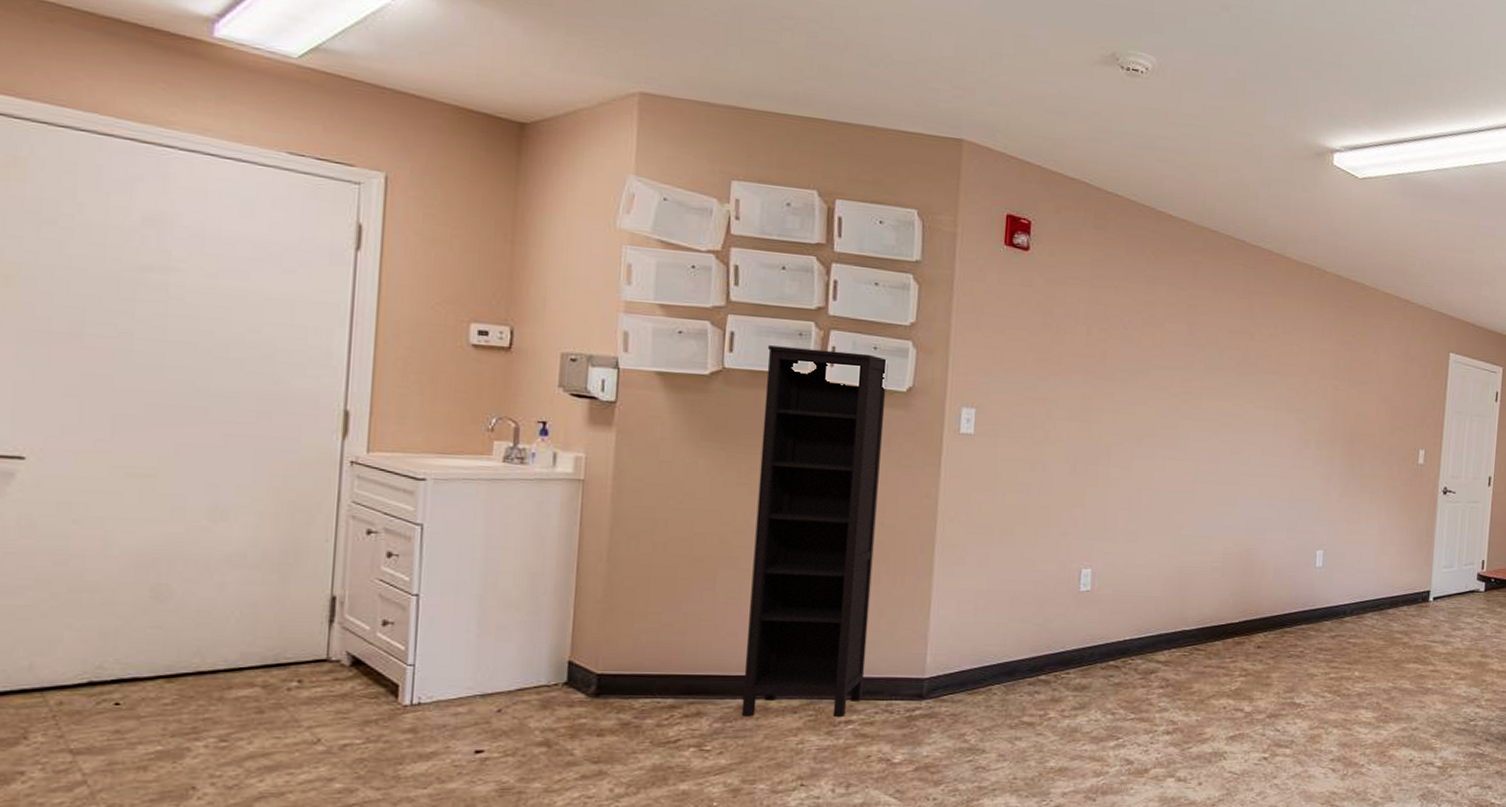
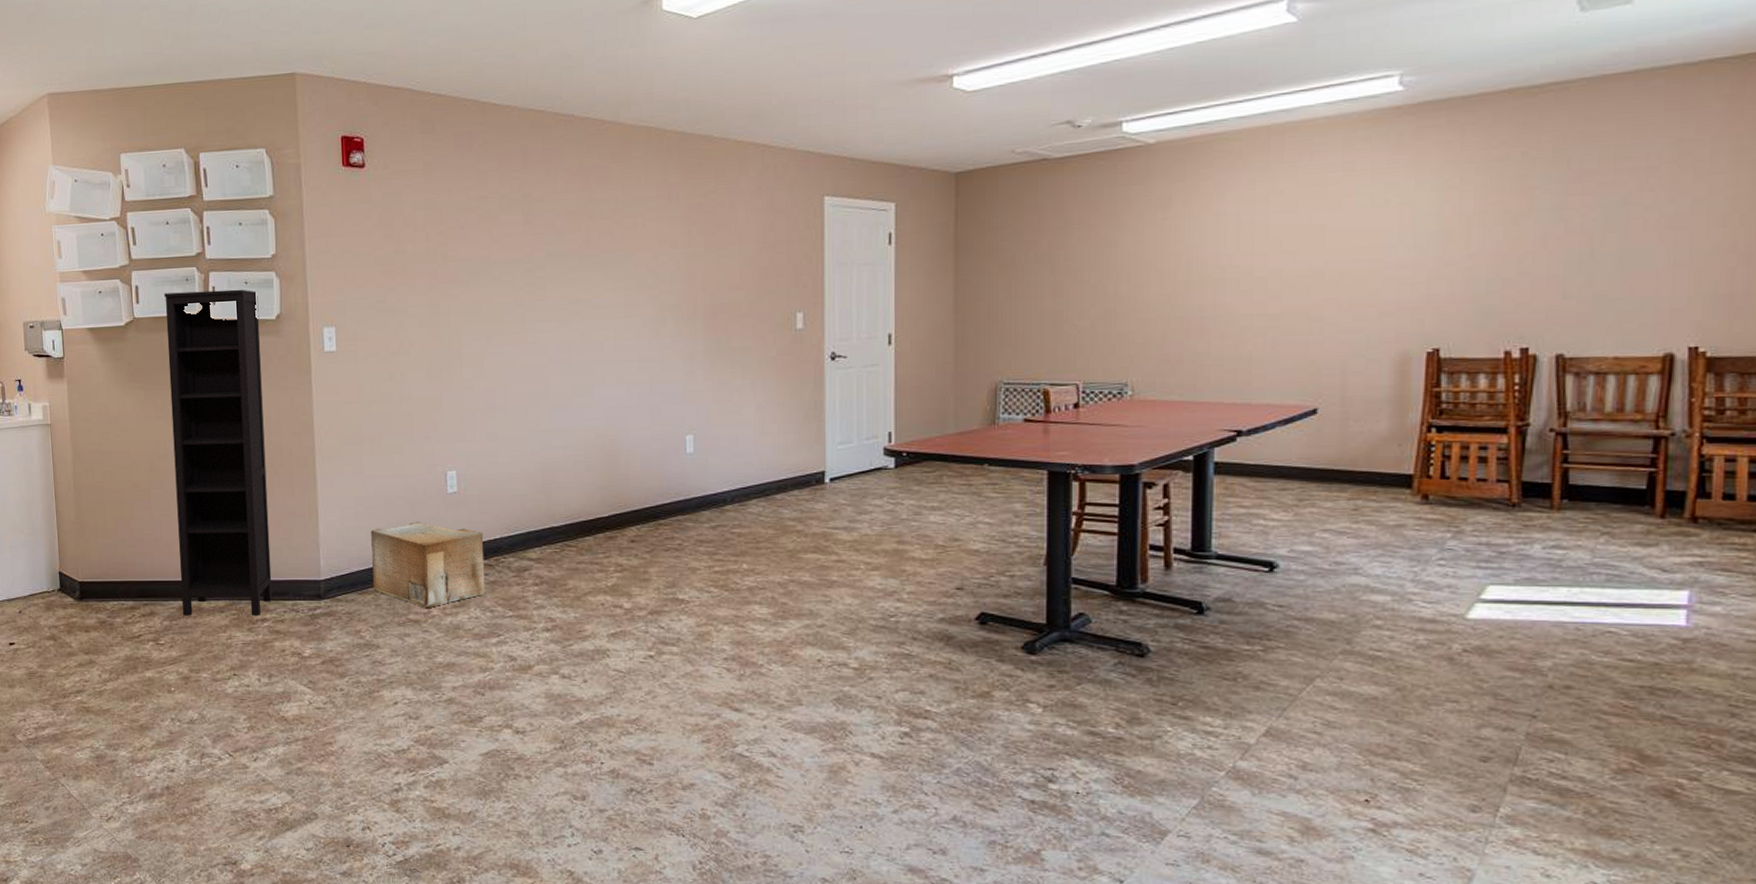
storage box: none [986,618,1113,711] -> present [371,521,486,609]

